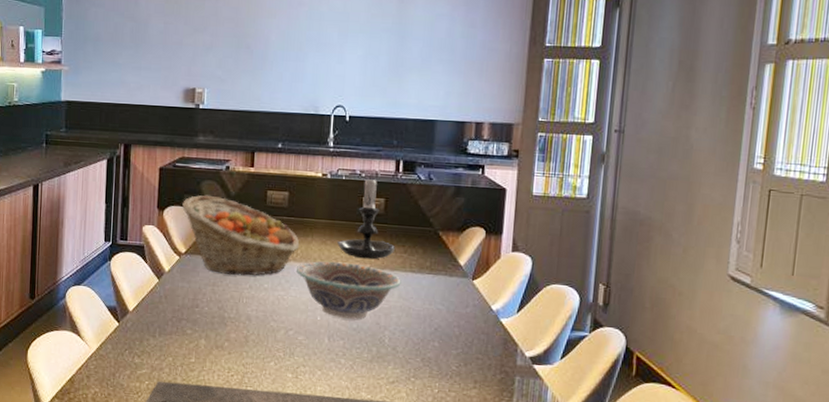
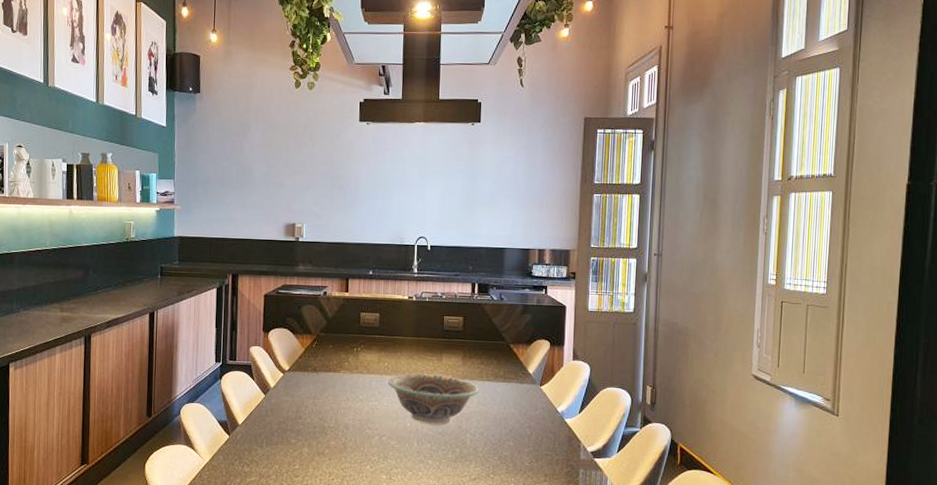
fruit basket: present [182,195,300,276] -> none [285,318,390,389]
candle holder: present [337,174,395,260] -> none [423,296,473,371]

